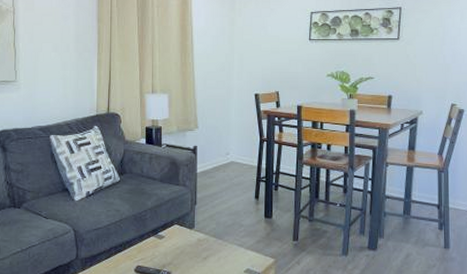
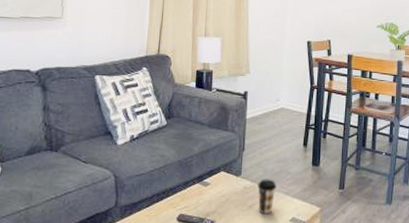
coffee cup: none [211,231,230,266] -> present [257,179,277,214]

